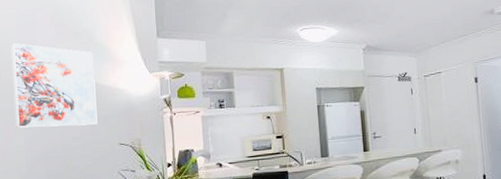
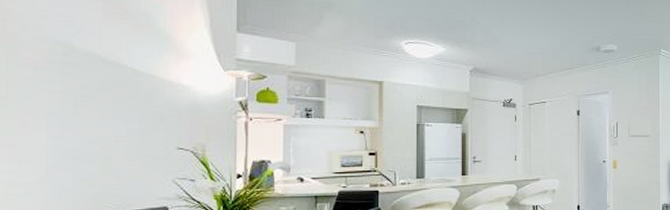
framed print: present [10,43,98,128] -> none [35,16,152,123]

